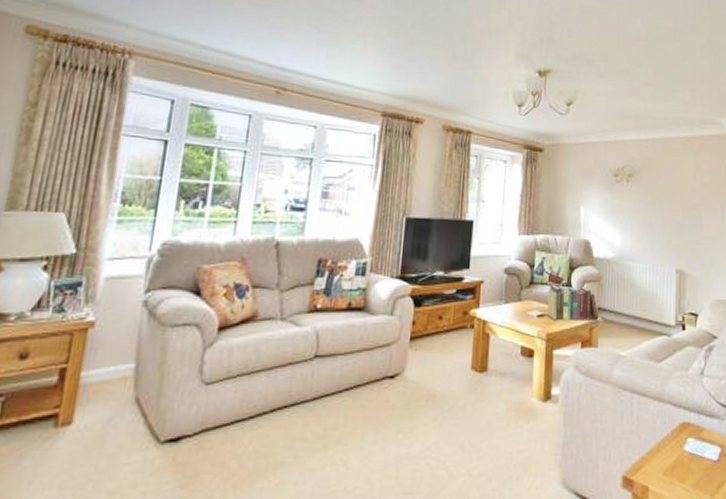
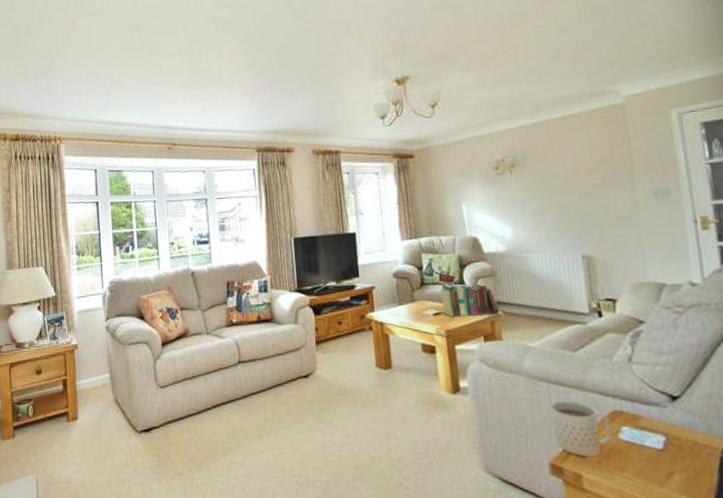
mug: none [630,411,679,470] -> present [550,400,613,458]

